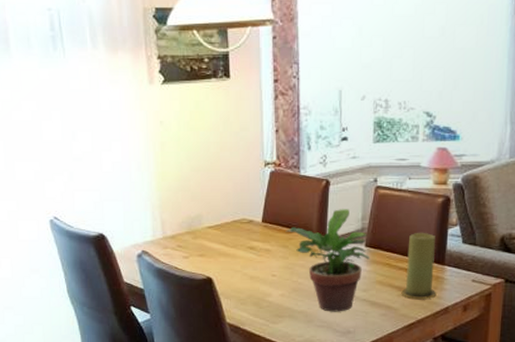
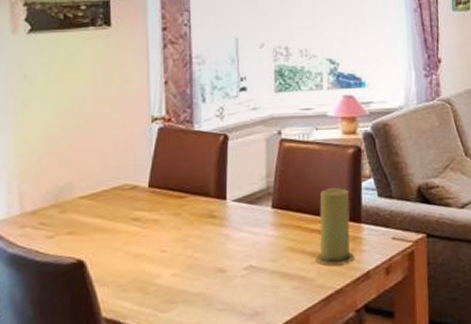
potted plant: present [285,209,370,312] -> none [177,166,278,291]

